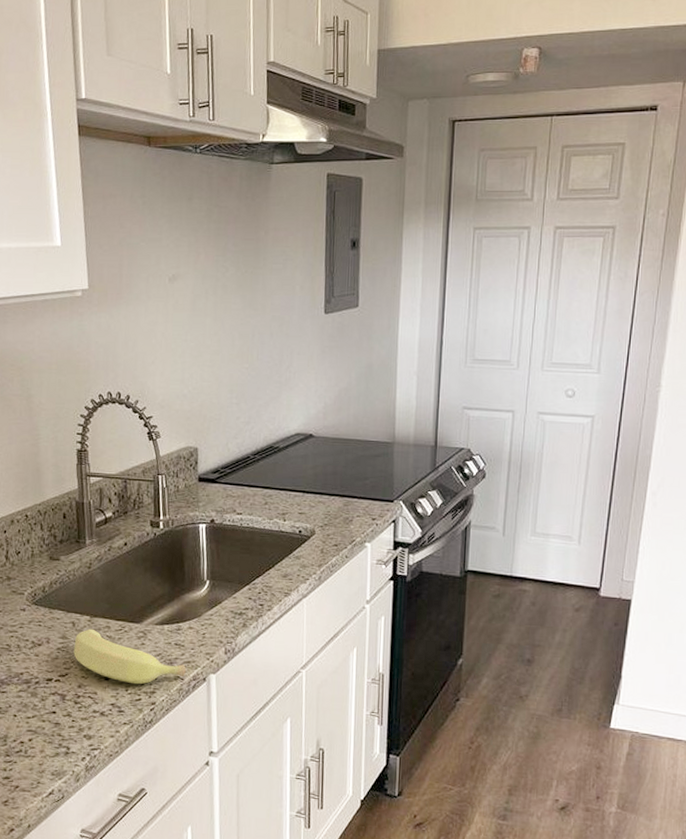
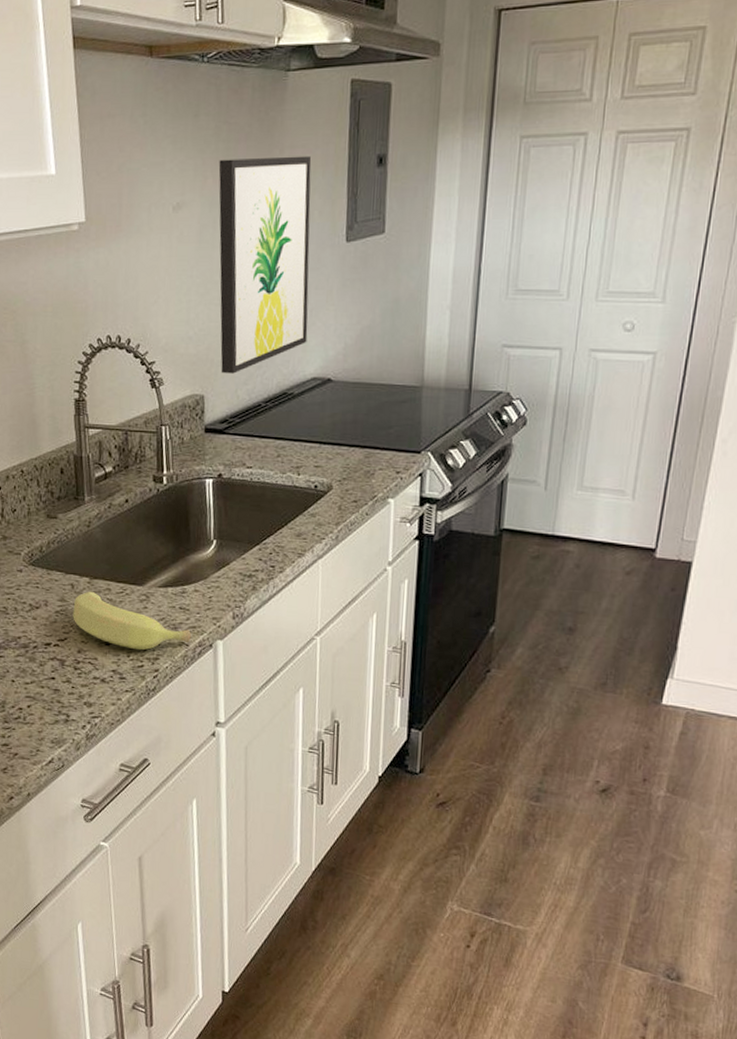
wall art: none [210,237,293,429] -> present [218,155,312,374]

